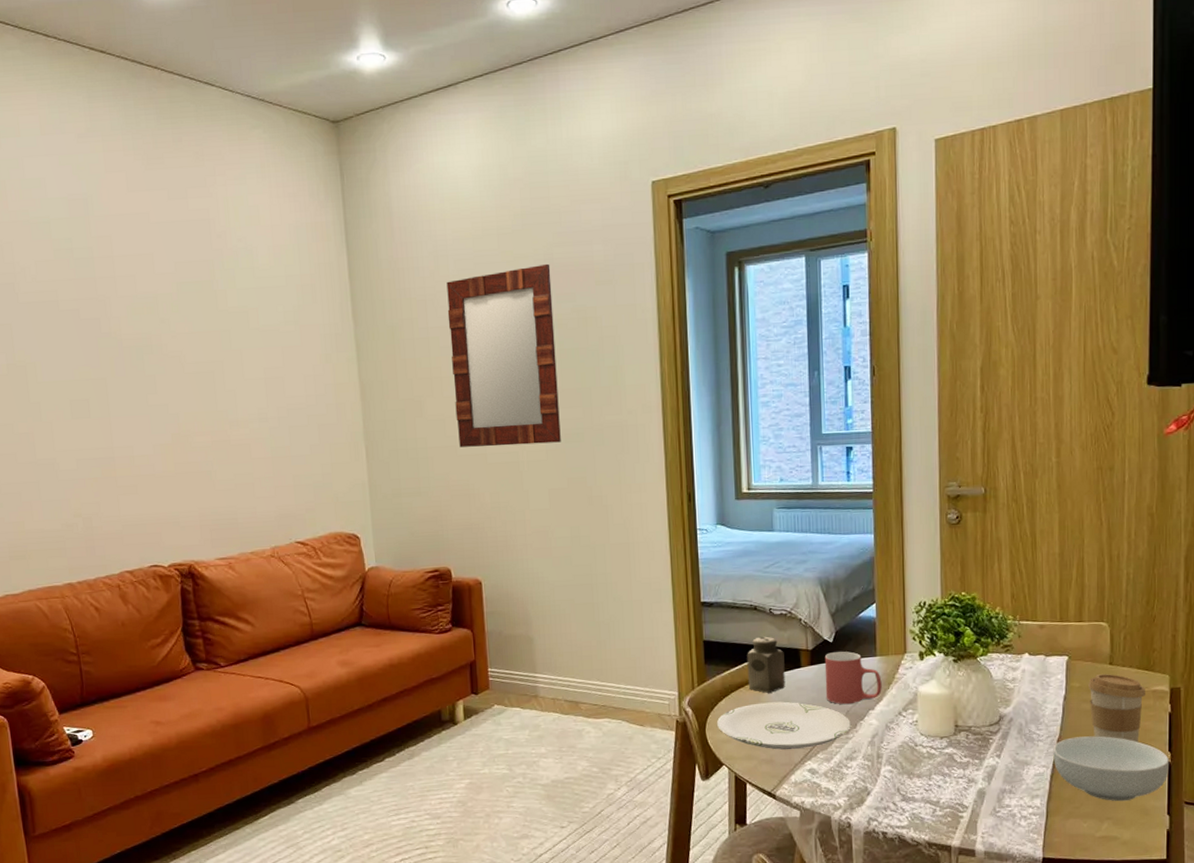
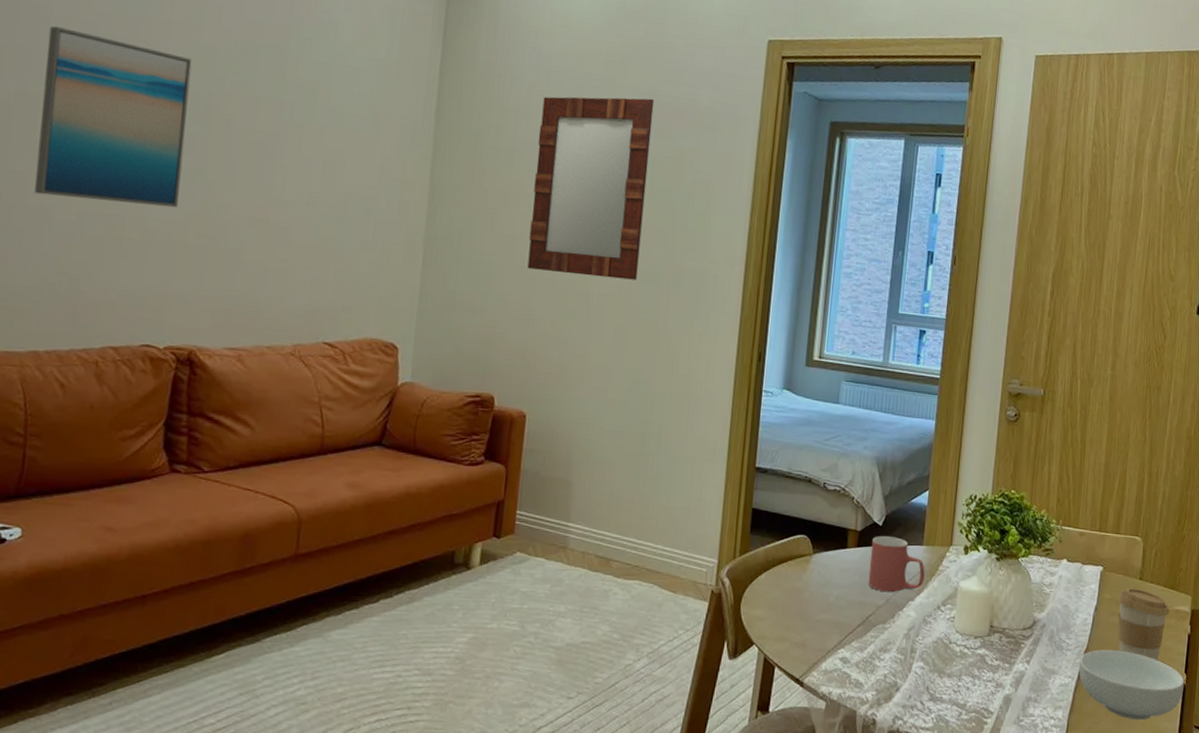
wall art: none [20,299,155,450] -> present [34,25,192,208]
plate: present [717,701,851,750] -> none [754,581,889,635]
salt shaker: present [747,636,786,693] -> none [791,511,832,572]

